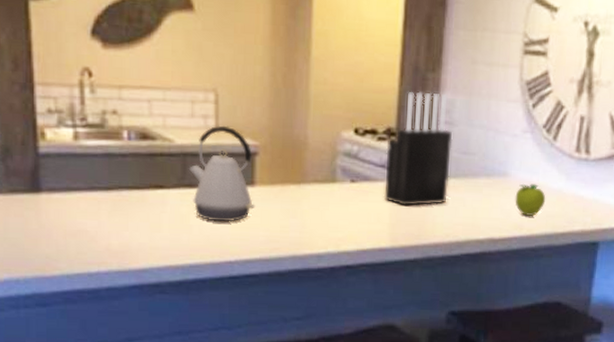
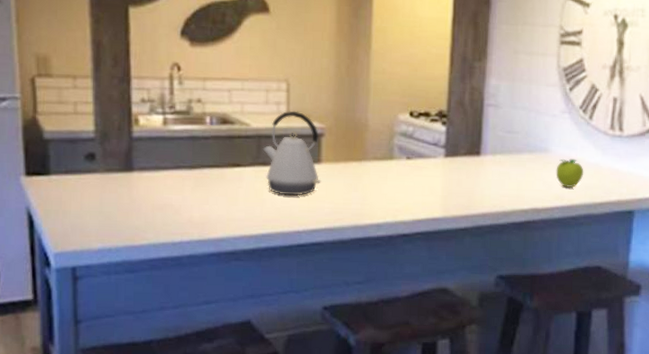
knife block: present [384,91,453,207] -> none [437,78,498,180]

